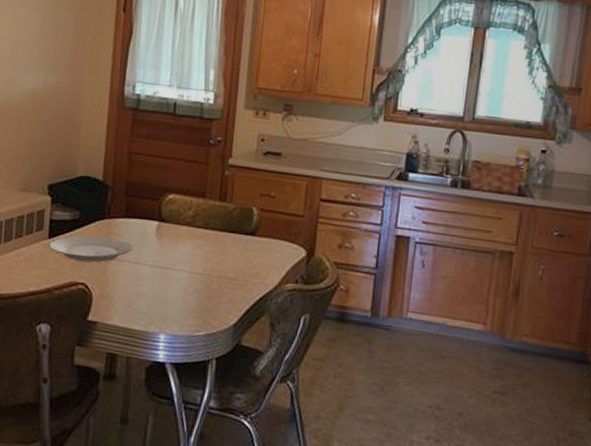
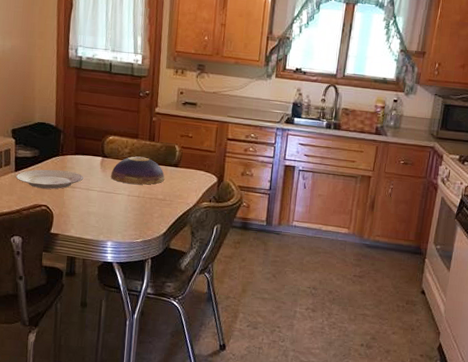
decorative bowl: none [168,220,238,259] -> present [111,156,165,185]

